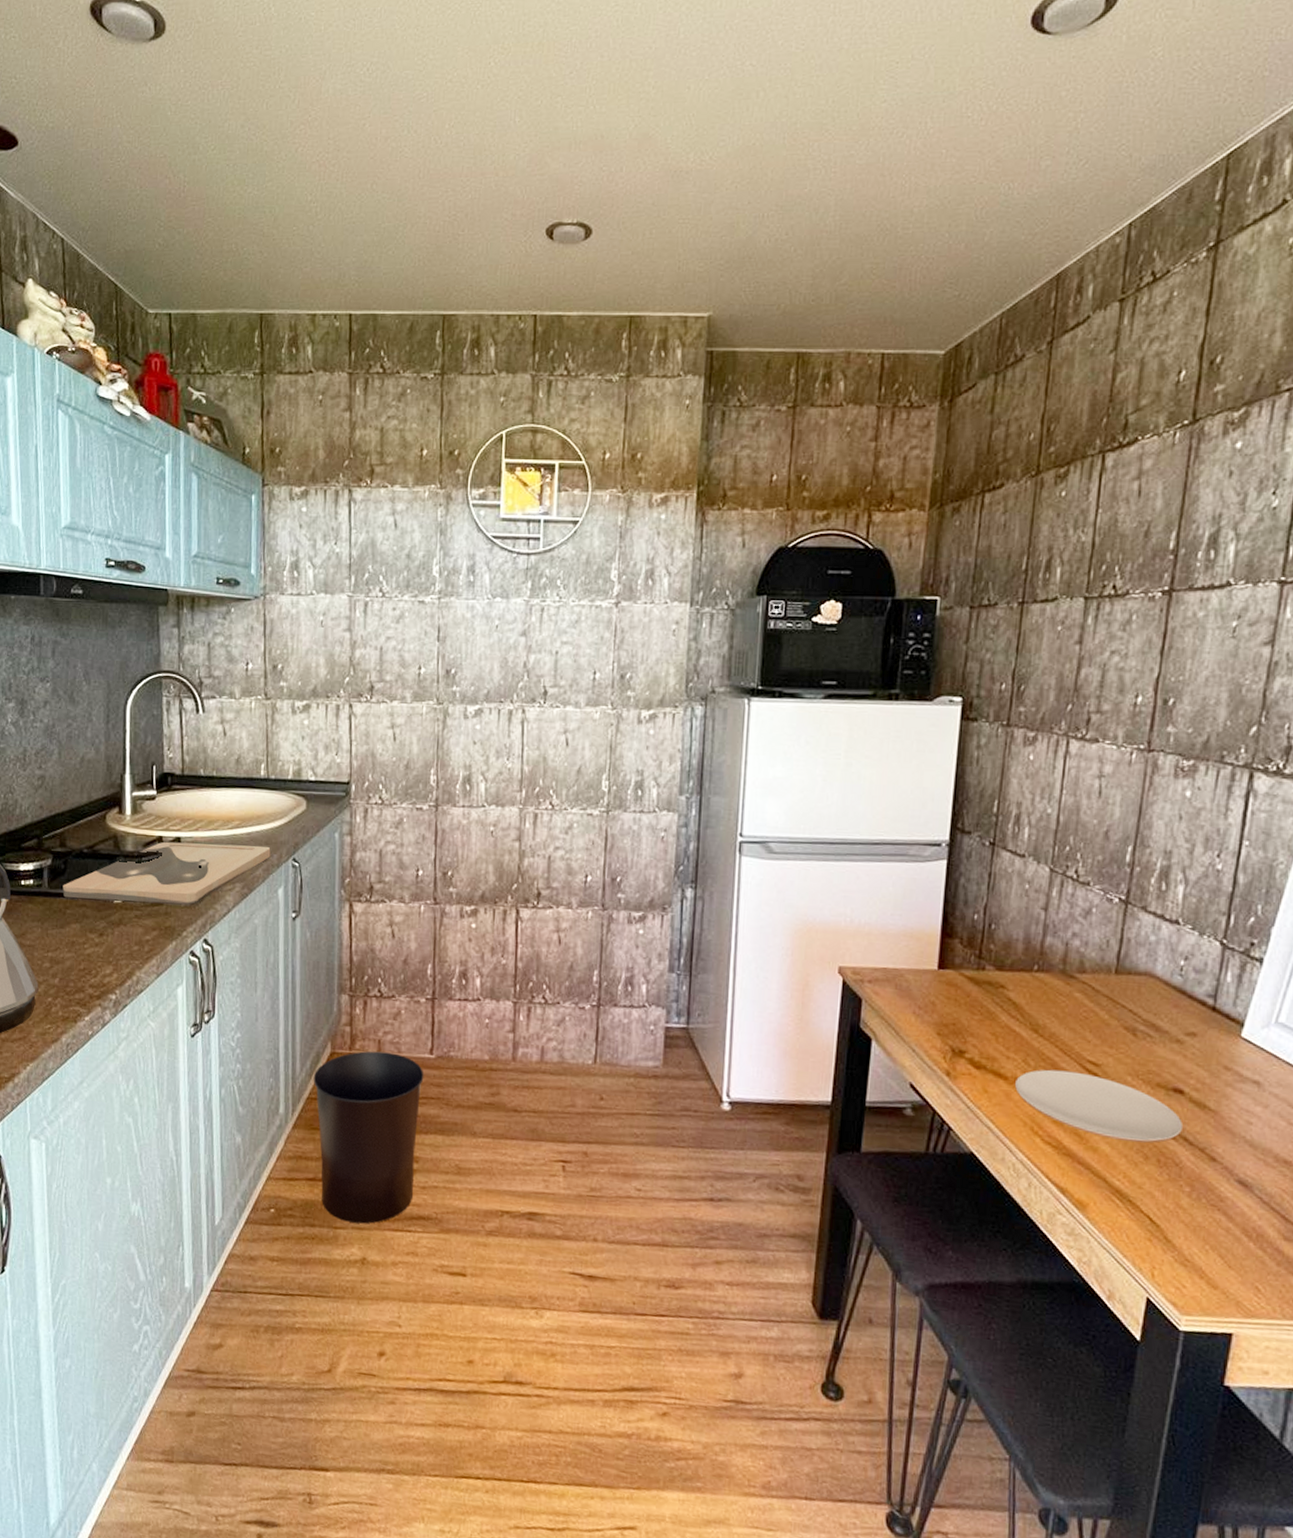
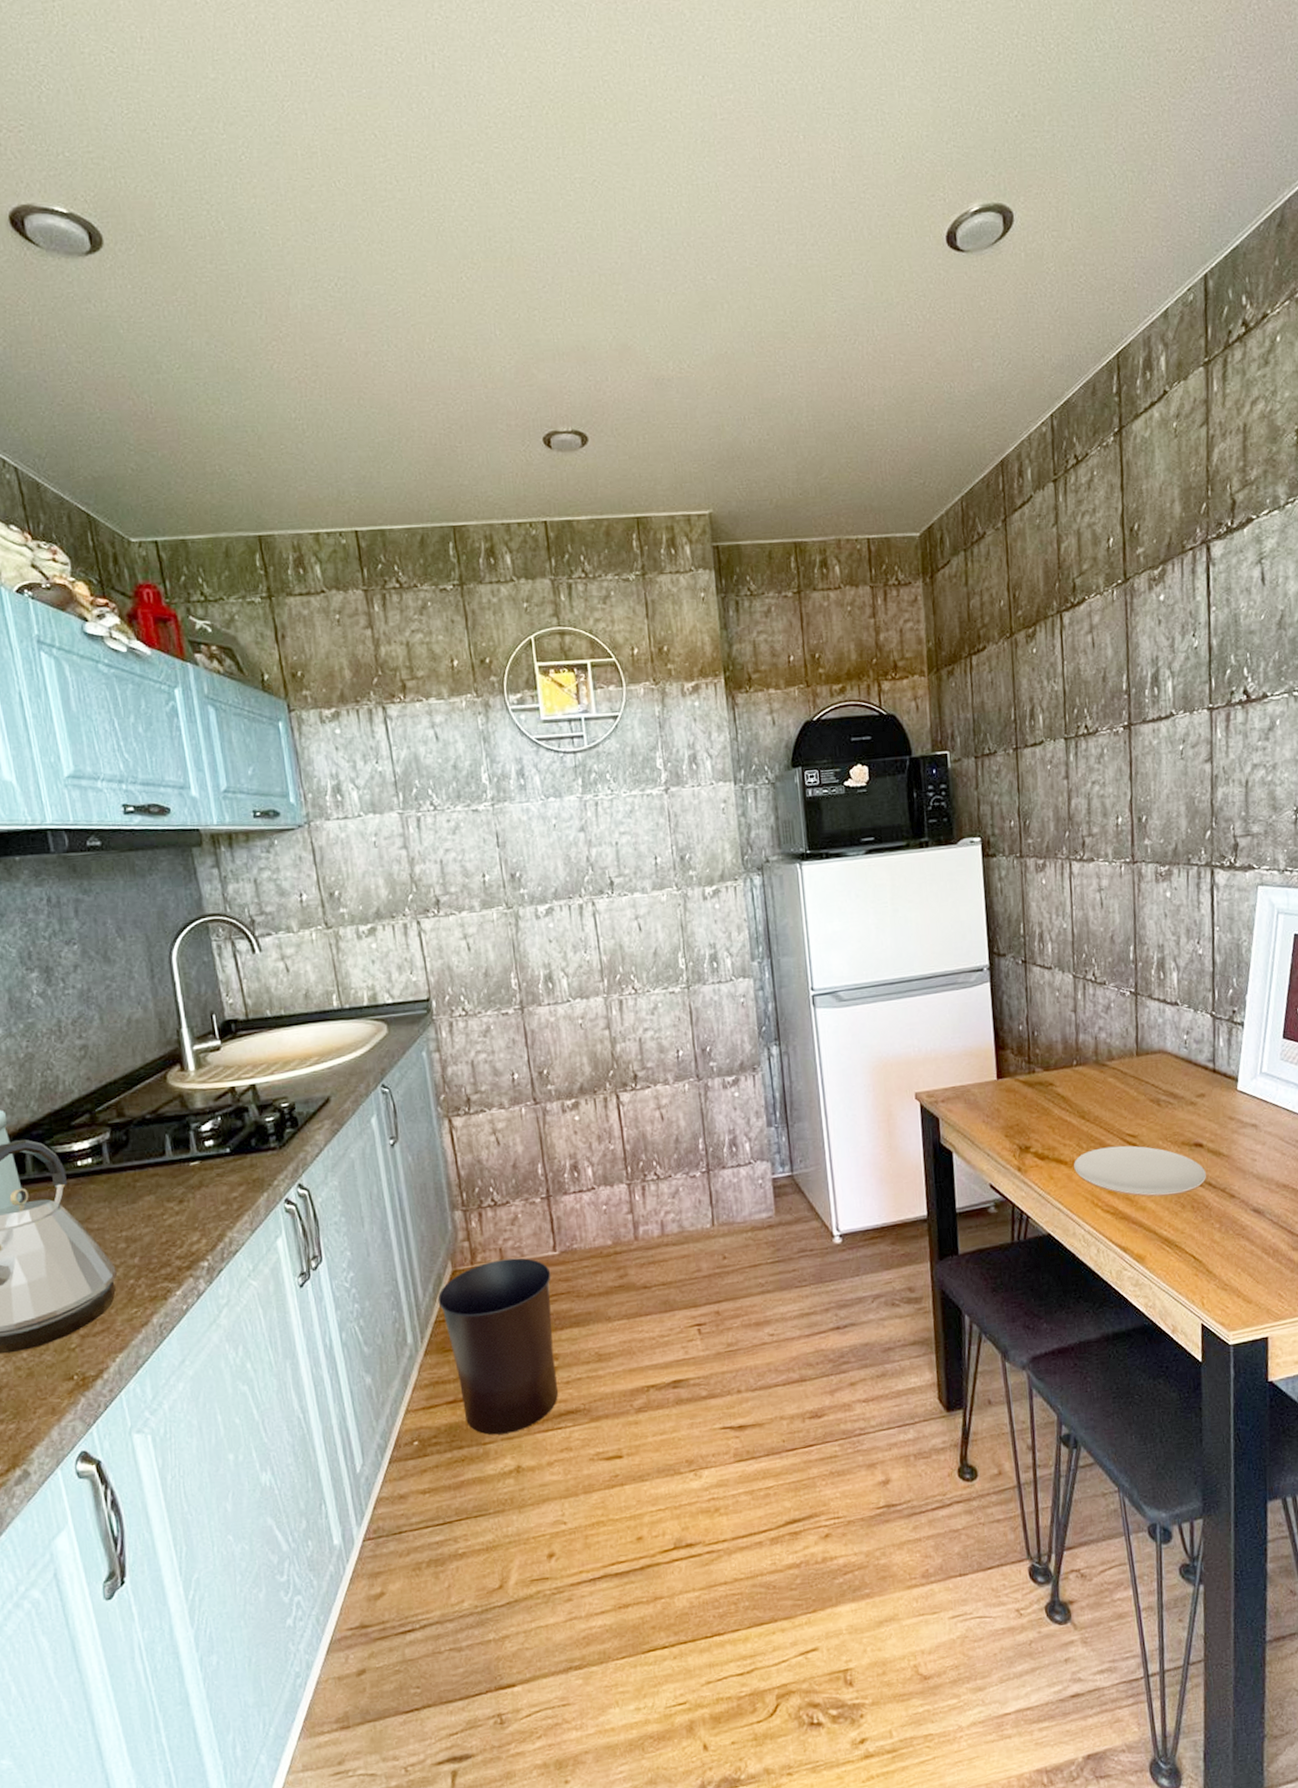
cutting board: present [62,841,271,905] -> none [127,1077,357,1171]

